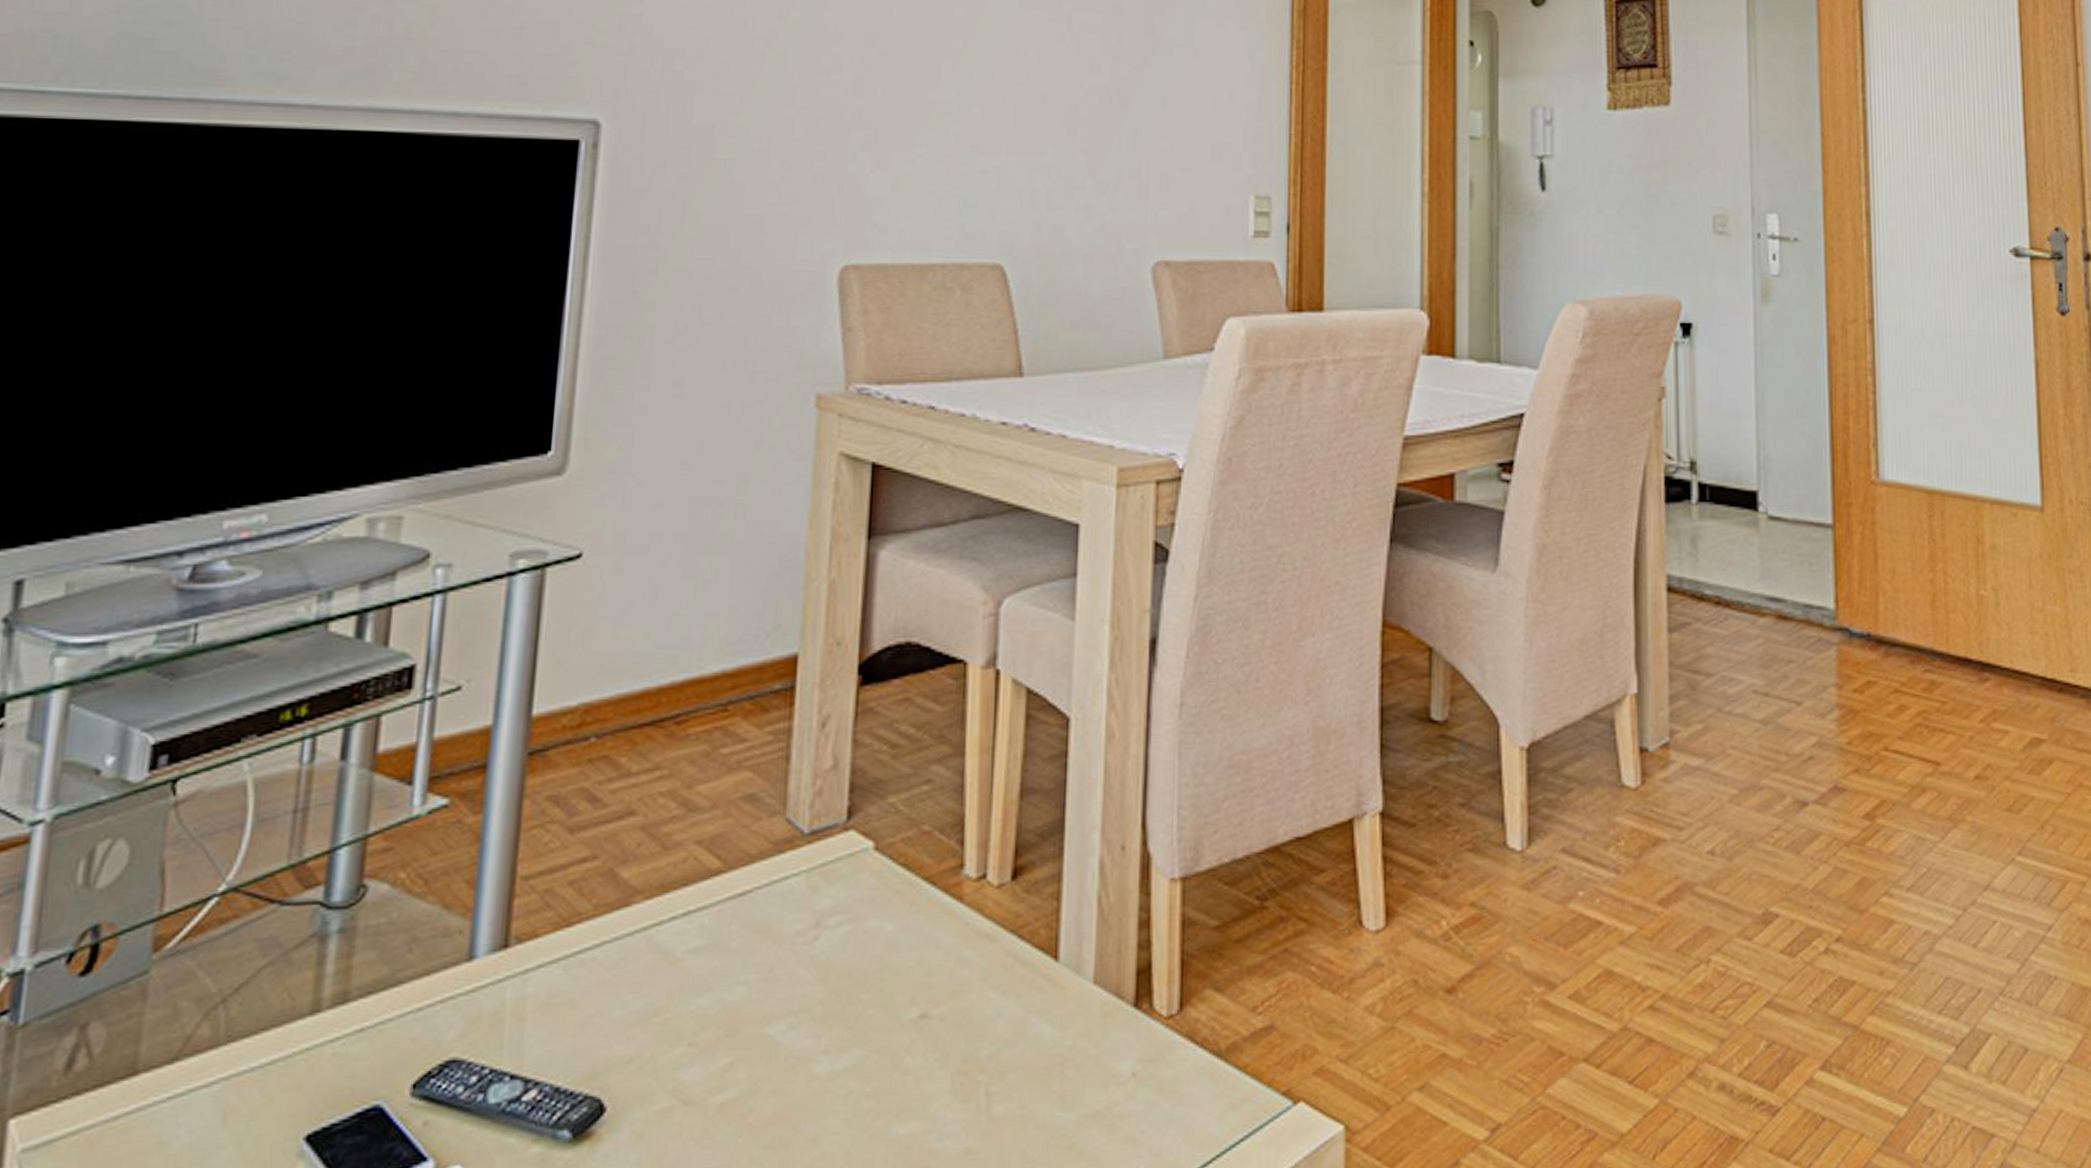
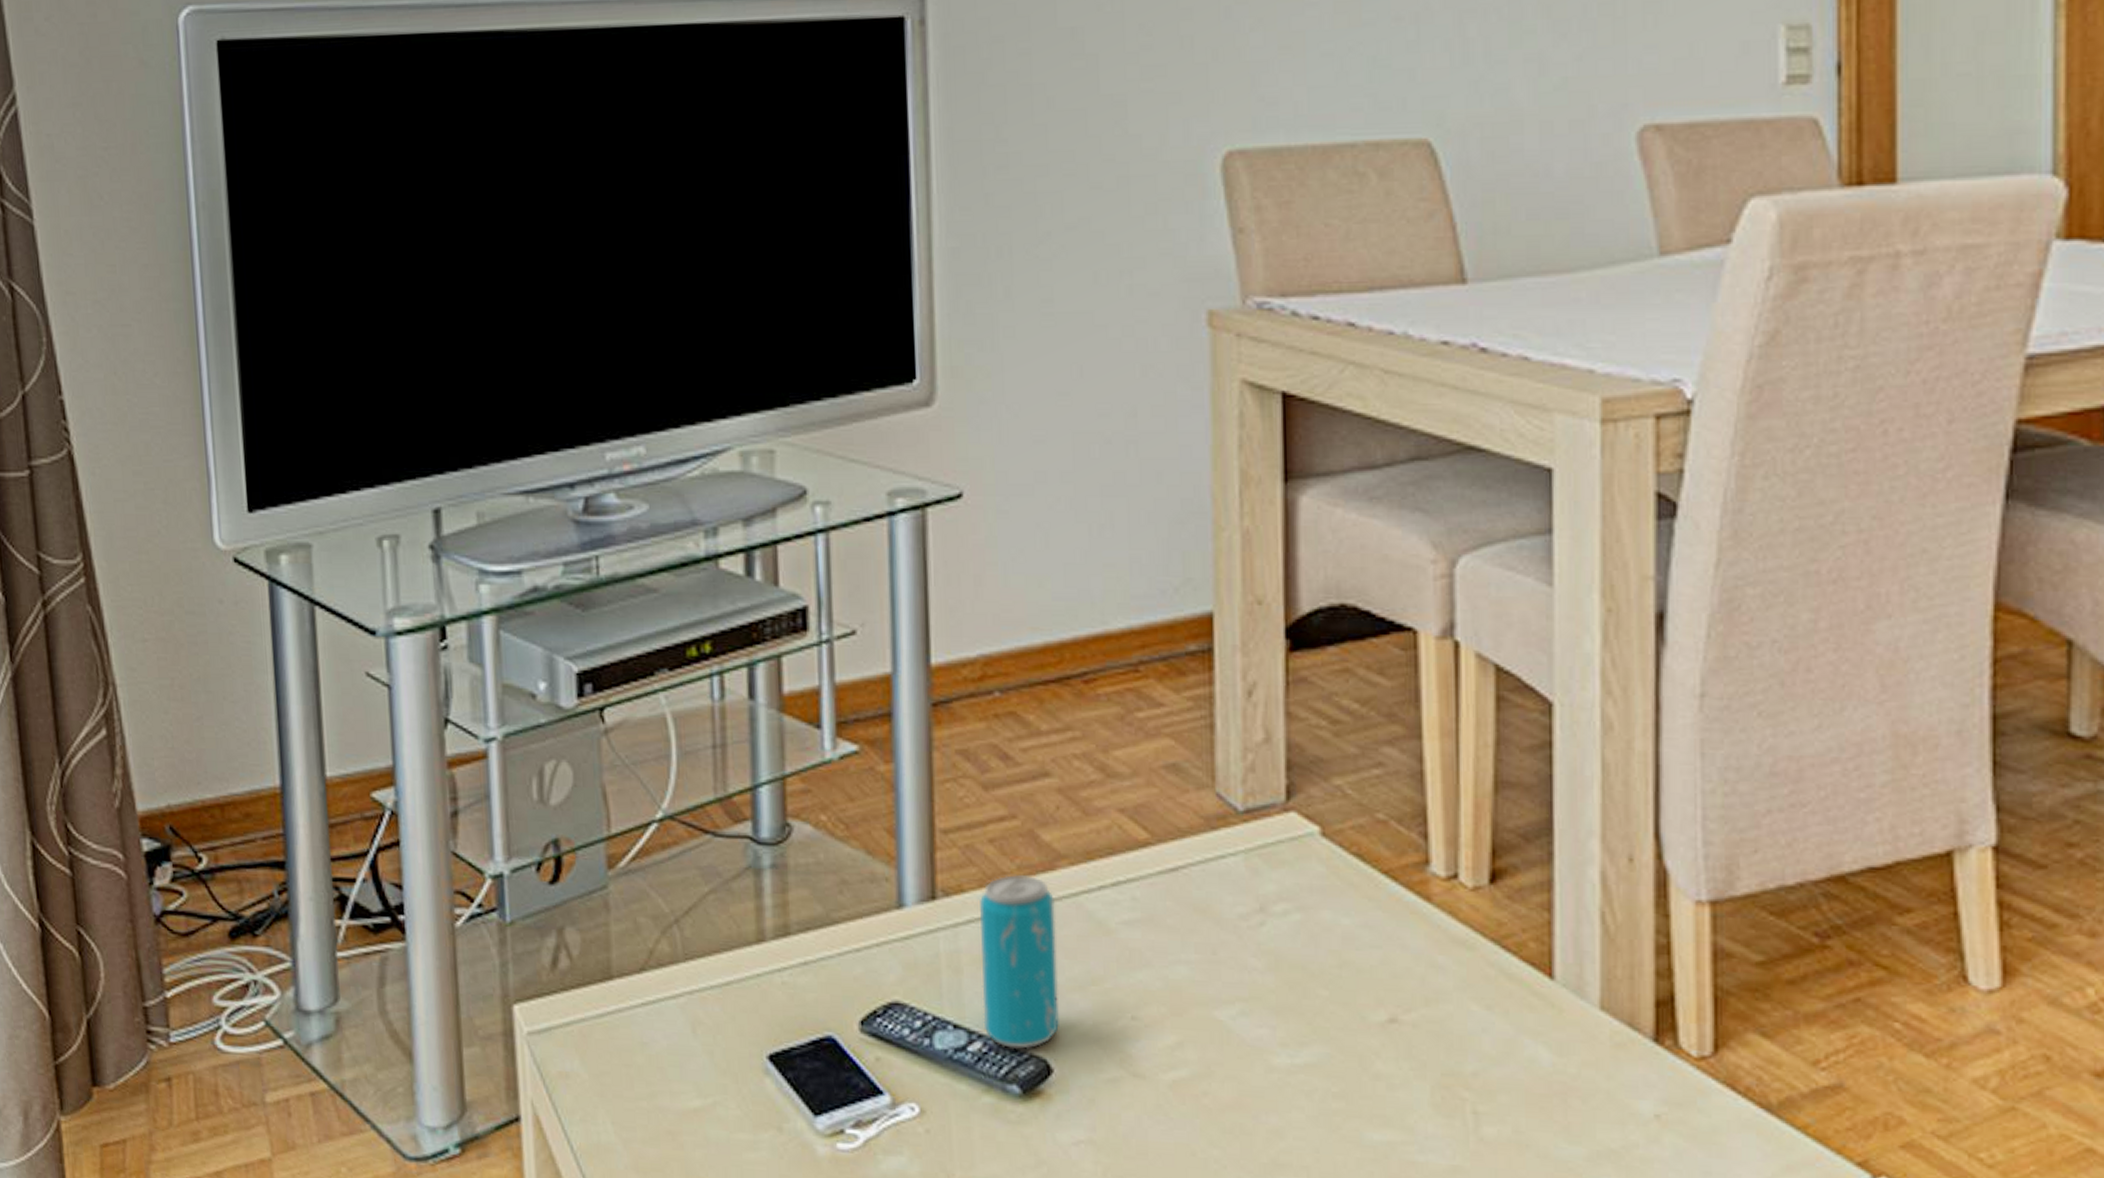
beverage can: none [541,914,626,1092] -> present [980,875,1059,1049]

